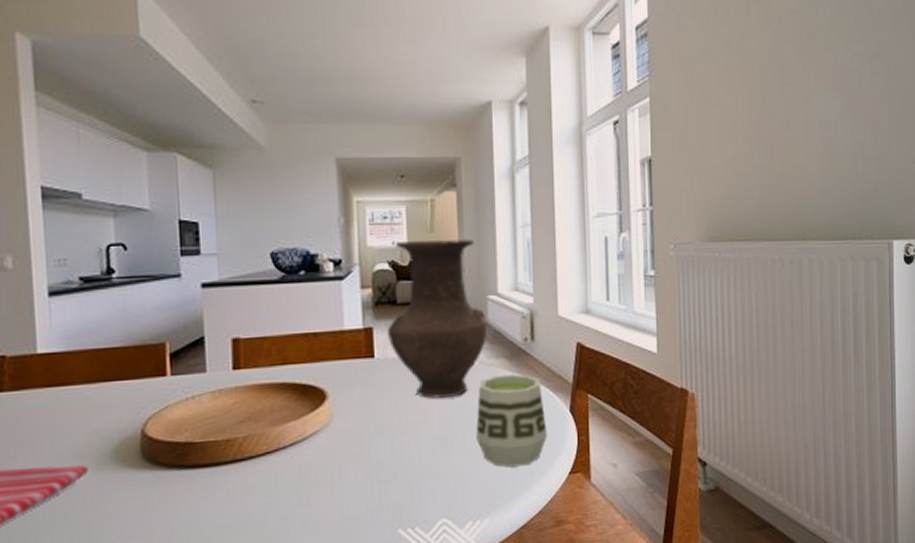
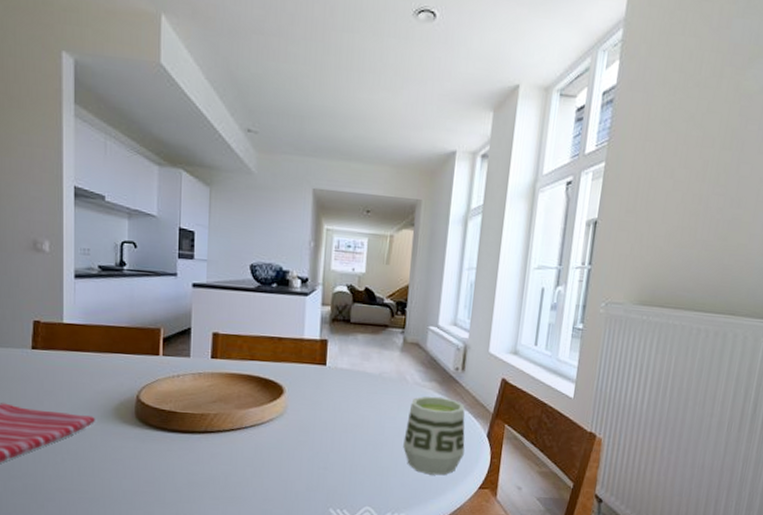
vase: present [387,238,488,399] -> none [339,269,426,408]

